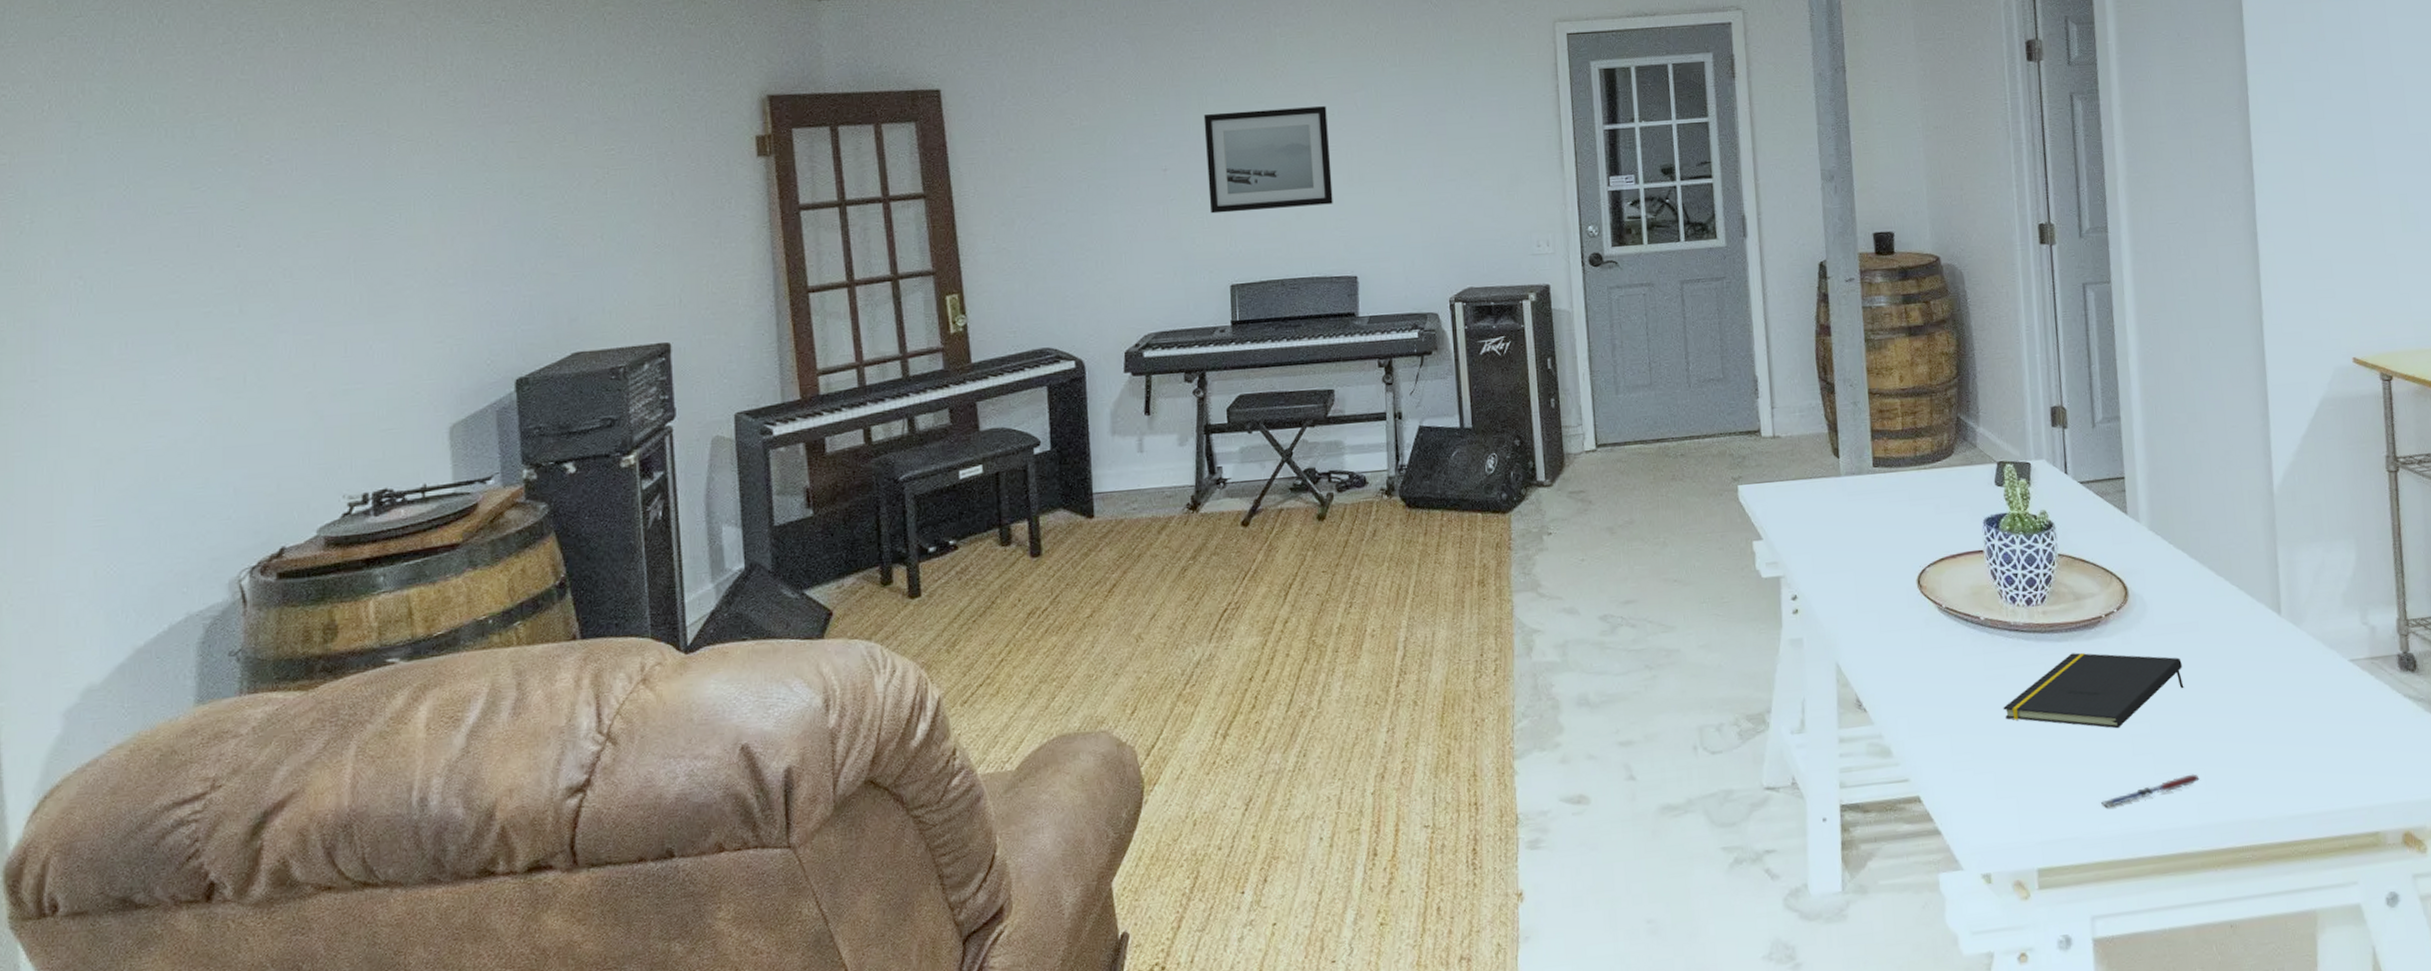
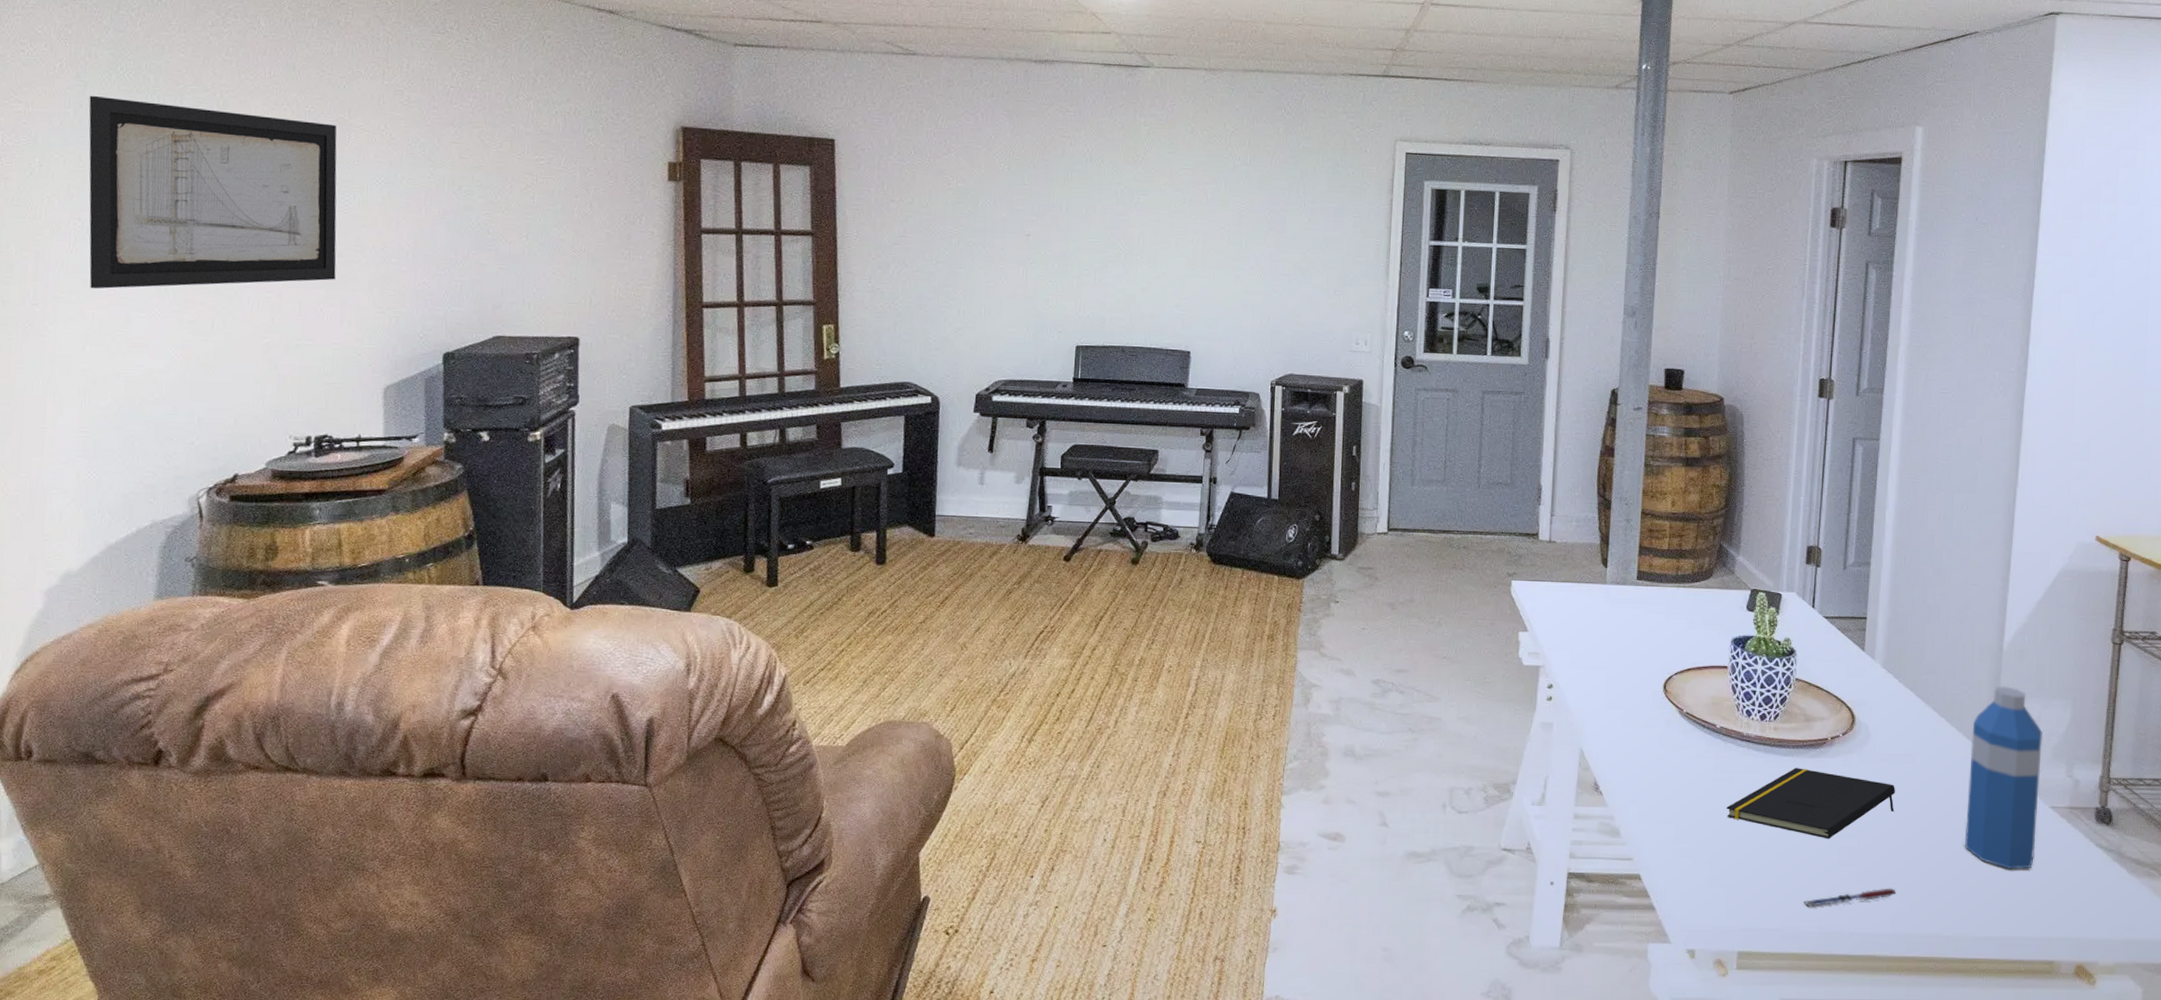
wall art: none [85,136,385,356] -> present [89,95,337,289]
wall art: present [1203,106,1333,214] -> none [1064,189,1179,284]
water bottle: none [2254,533,2341,736] -> present [1964,686,2043,870]

